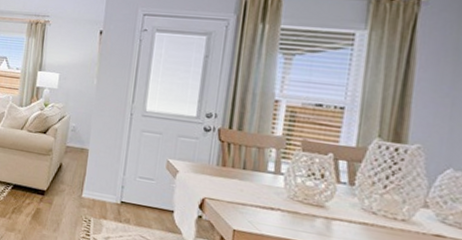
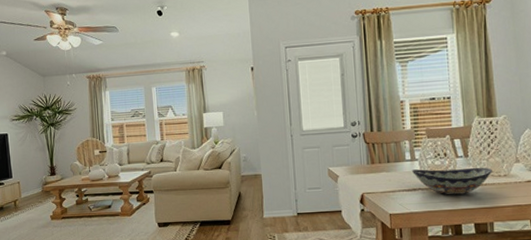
decorative bowl: none [272,184,386,230] -> present [411,167,492,195]

